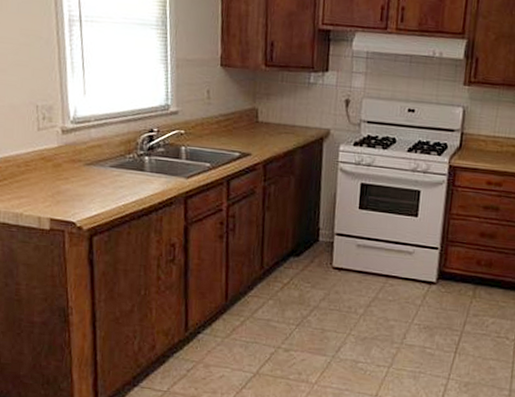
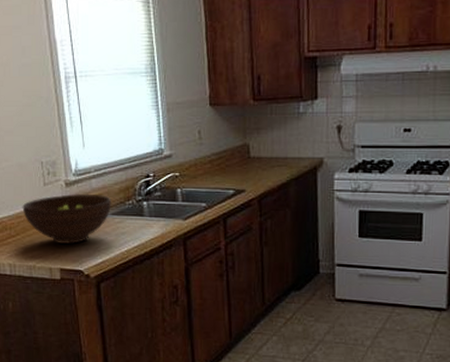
fruit bowl: none [11,142,111,194] -> present [22,194,111,244]

